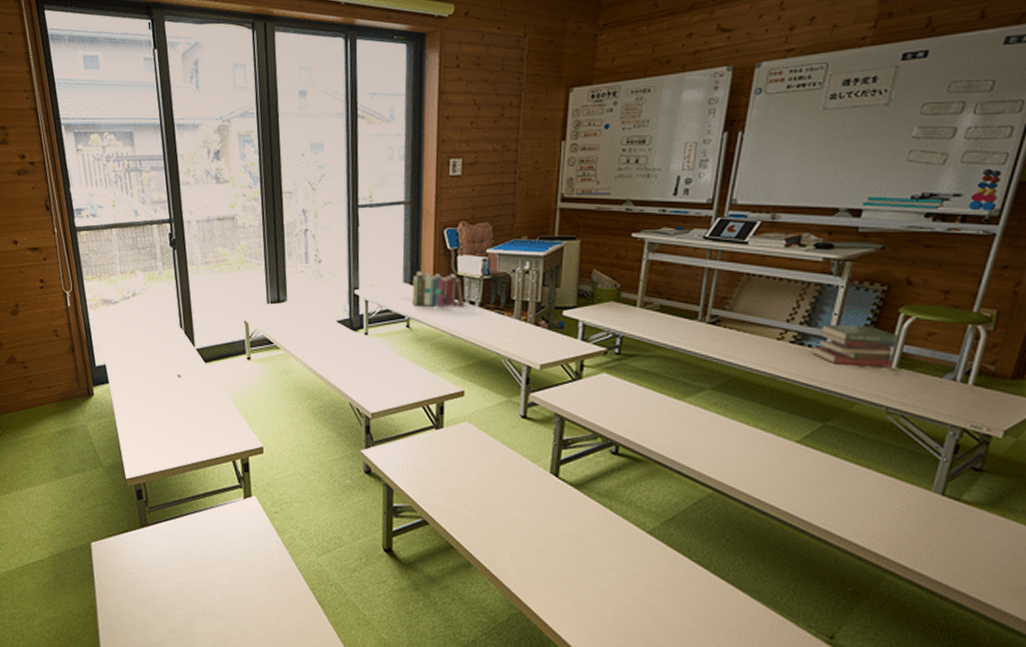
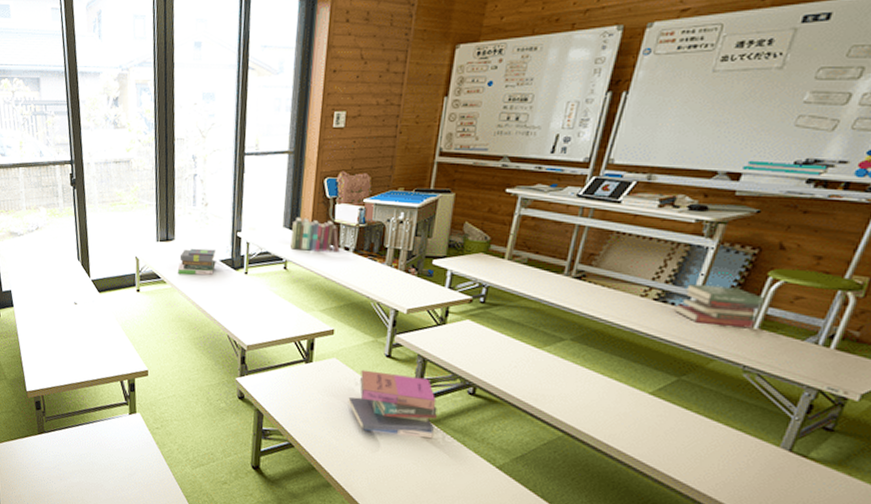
books: none [292,309,333,339] -> present [178,248,216,275]
books: none [484,433,580,506] -> present [348,369,437,439]

